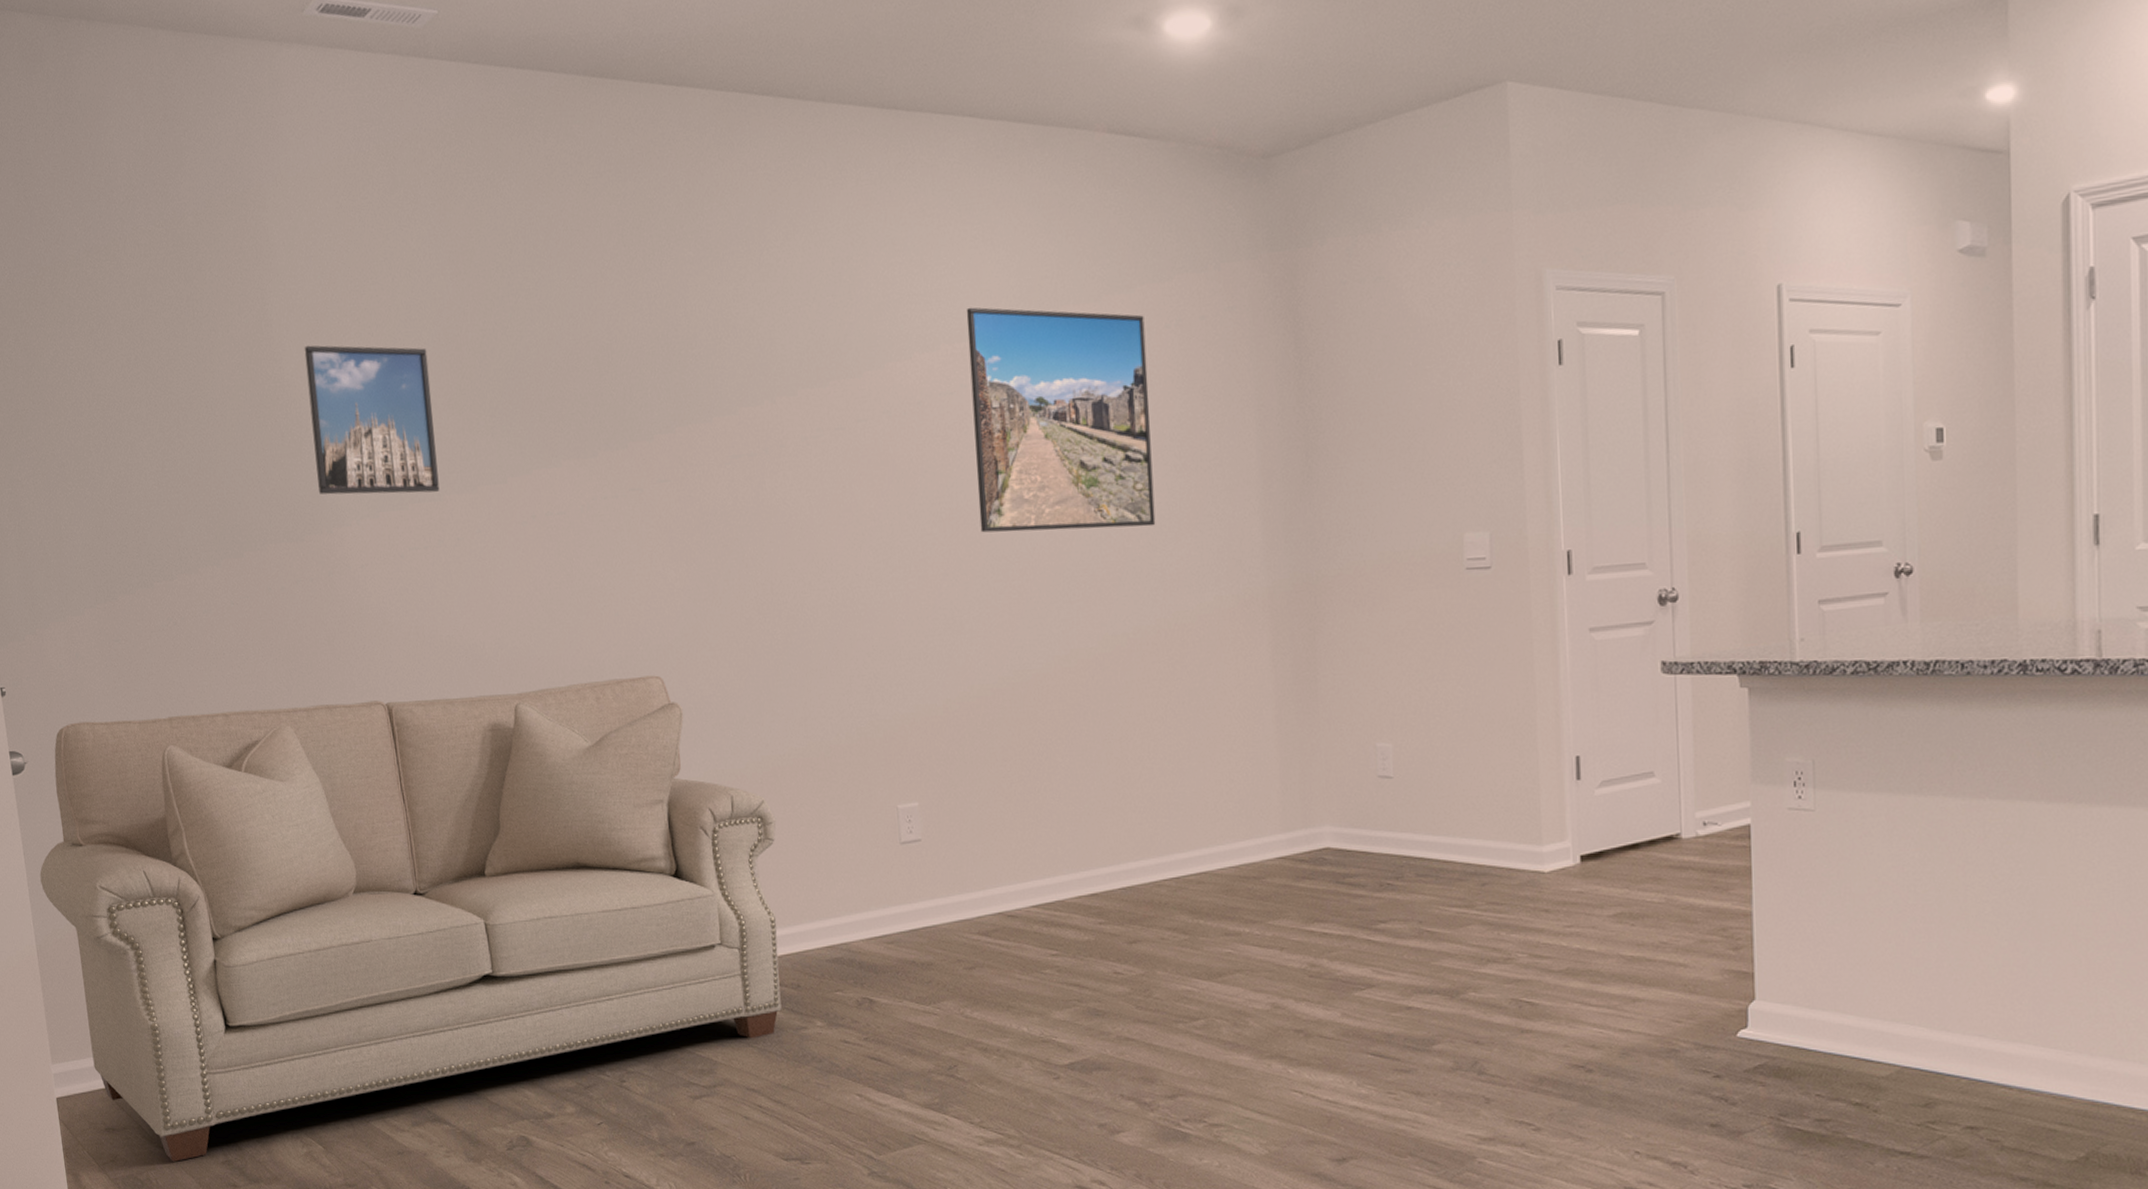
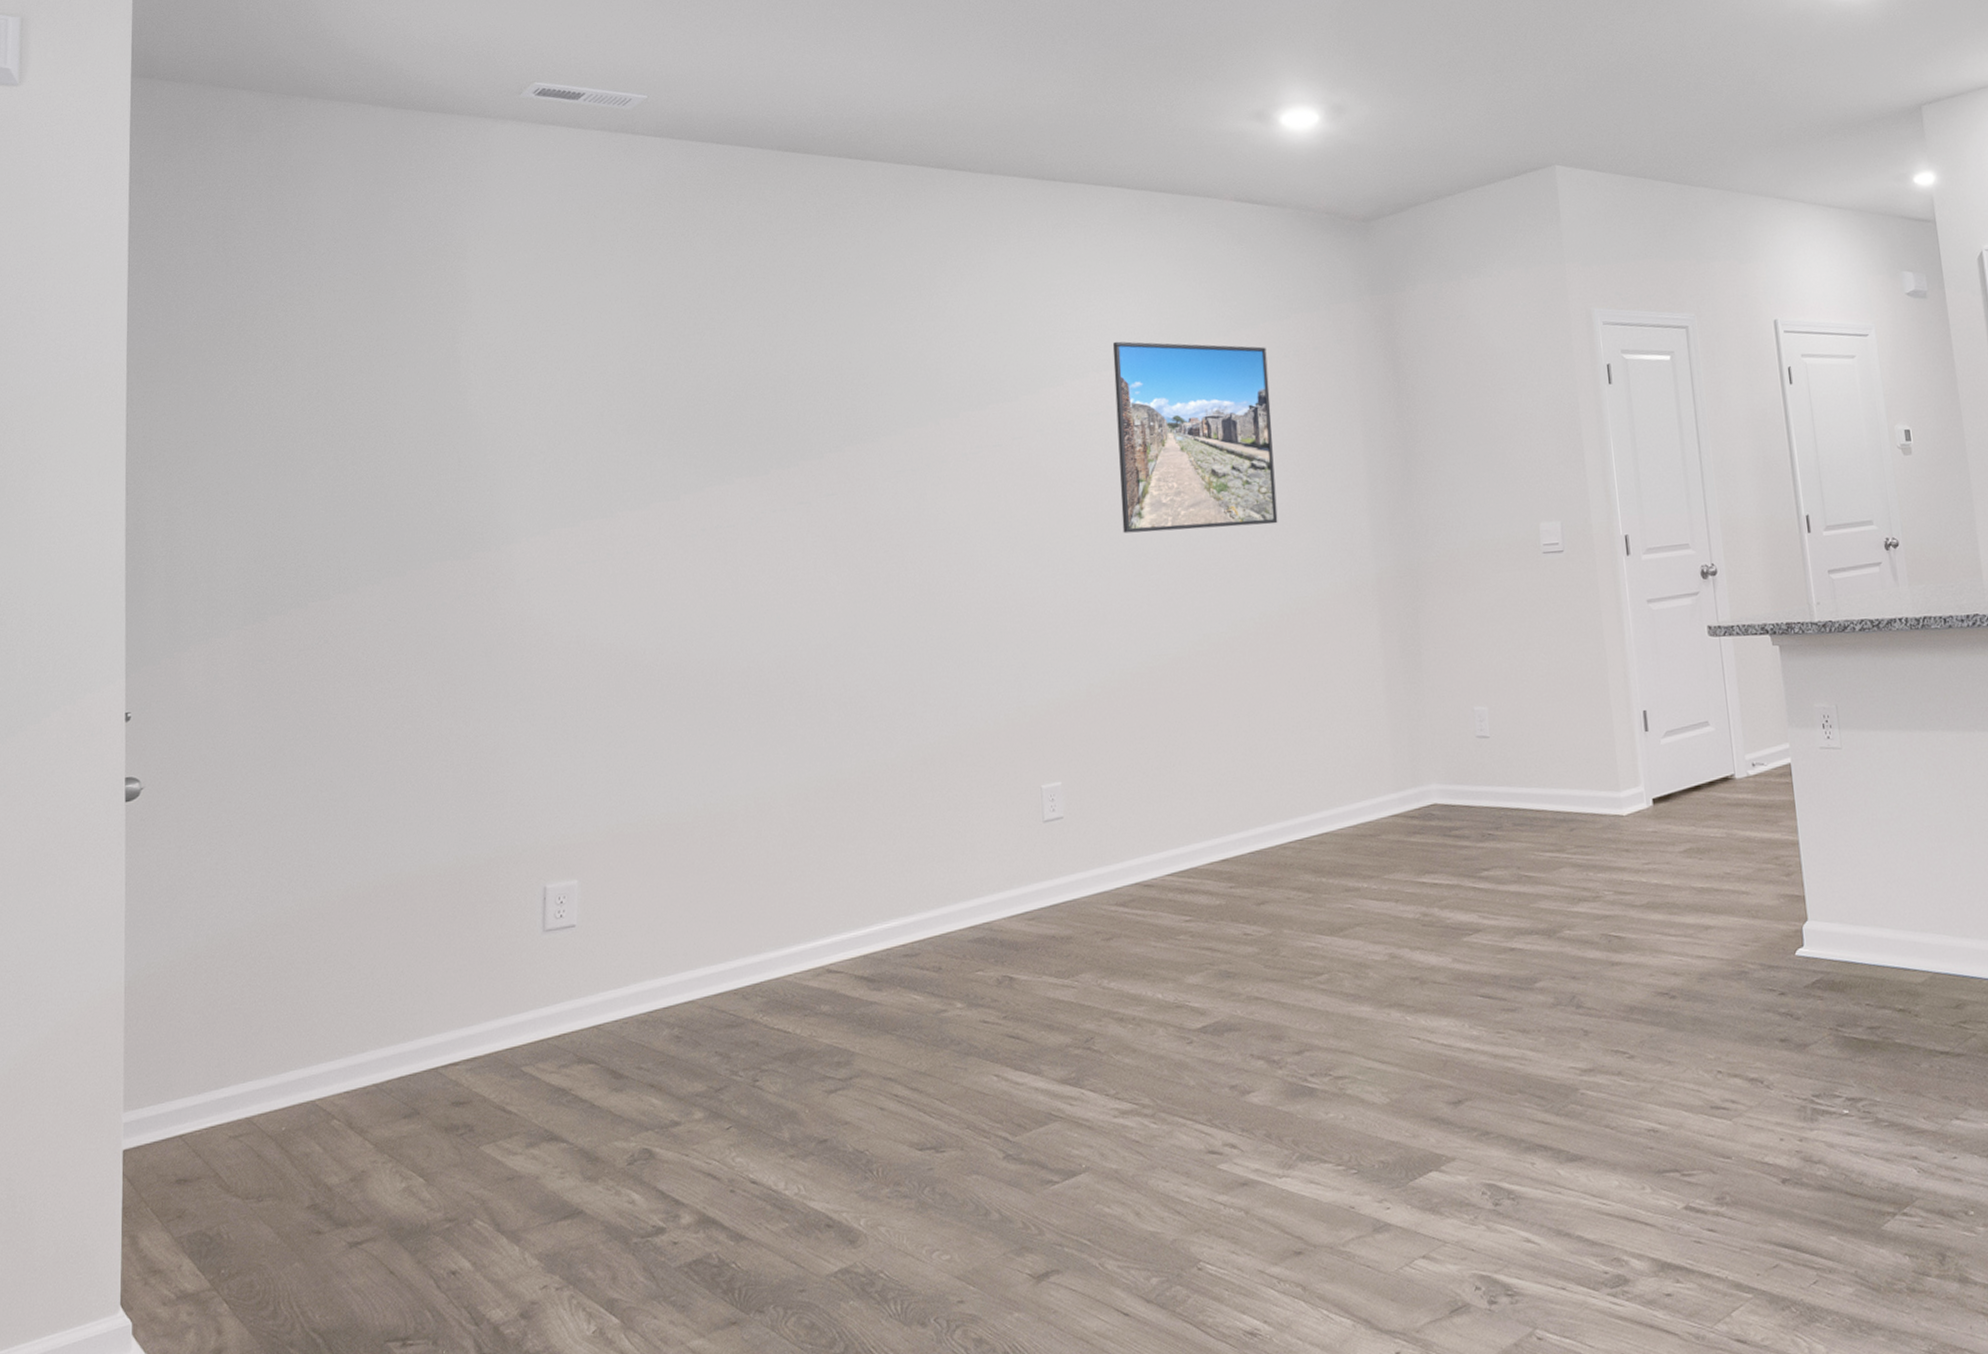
sofa: present [40,675,782,1162] -> none [140,673,924,1211]
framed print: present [304,345,440,495] -> none [490,378,613,515]

